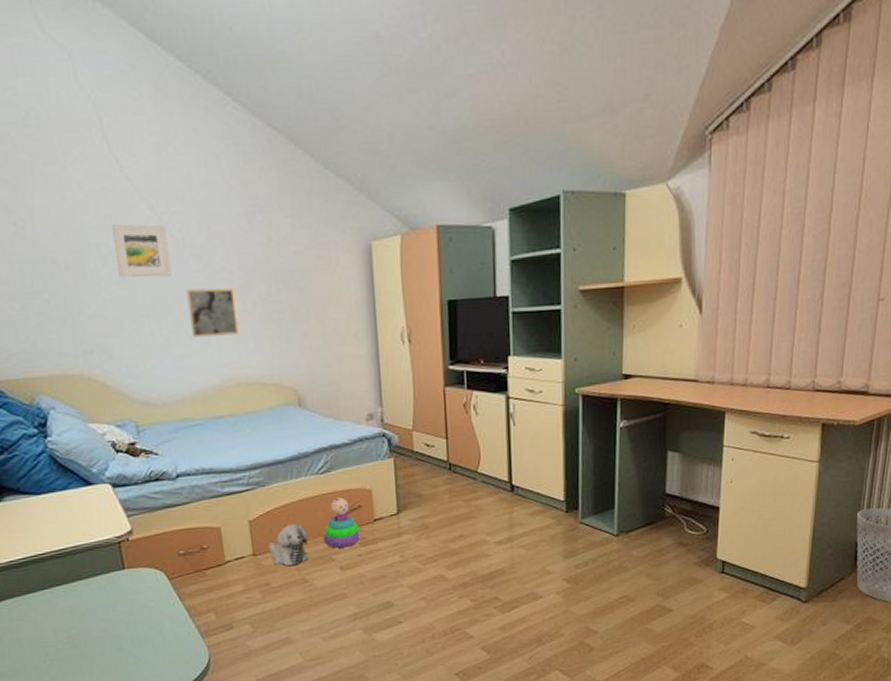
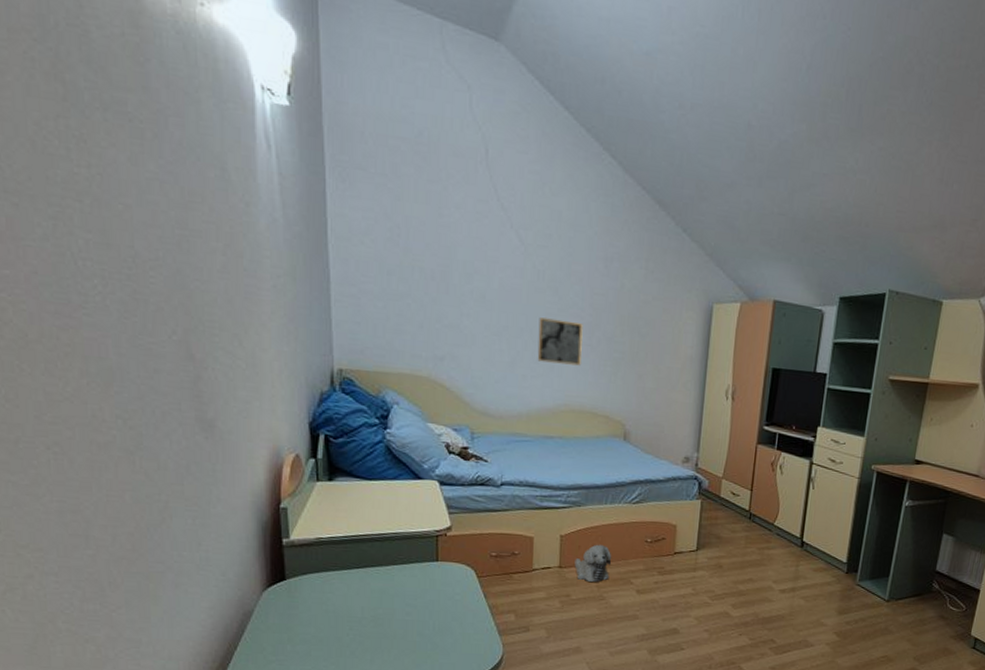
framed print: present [111,224,172,277] -> none [480,247,530,303]
stacking toy: present [323,497,360,548] -> none [625,527,660,574]

